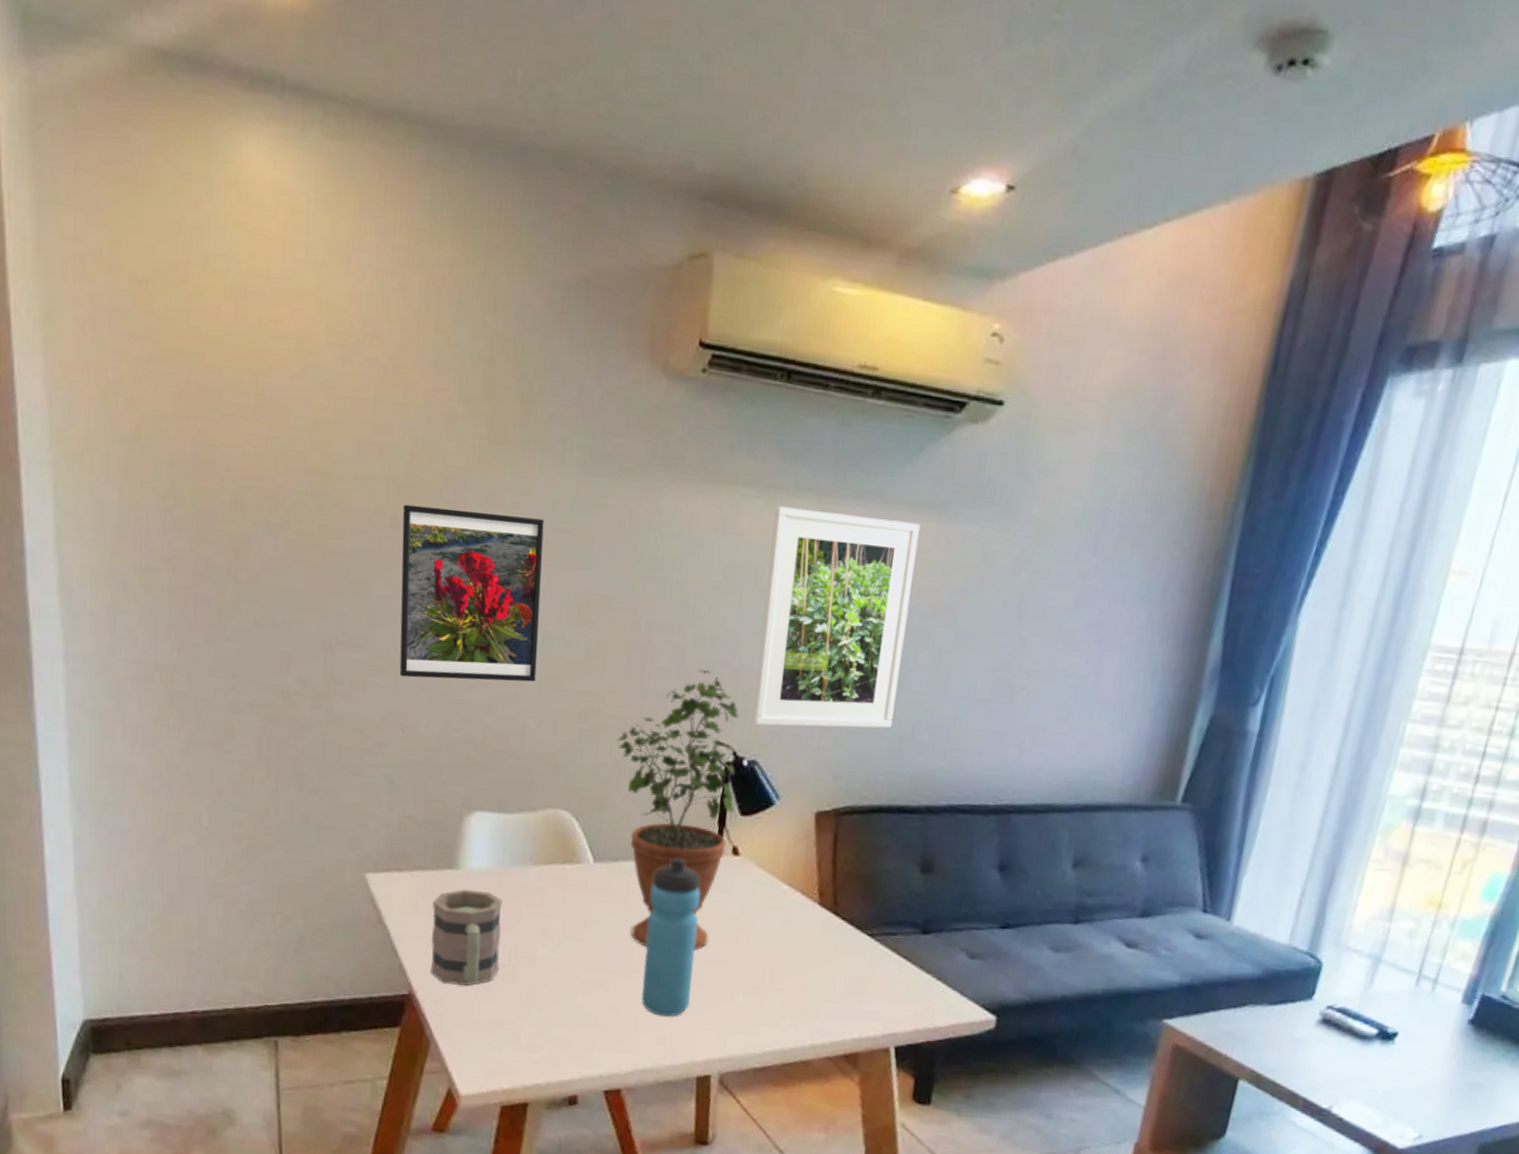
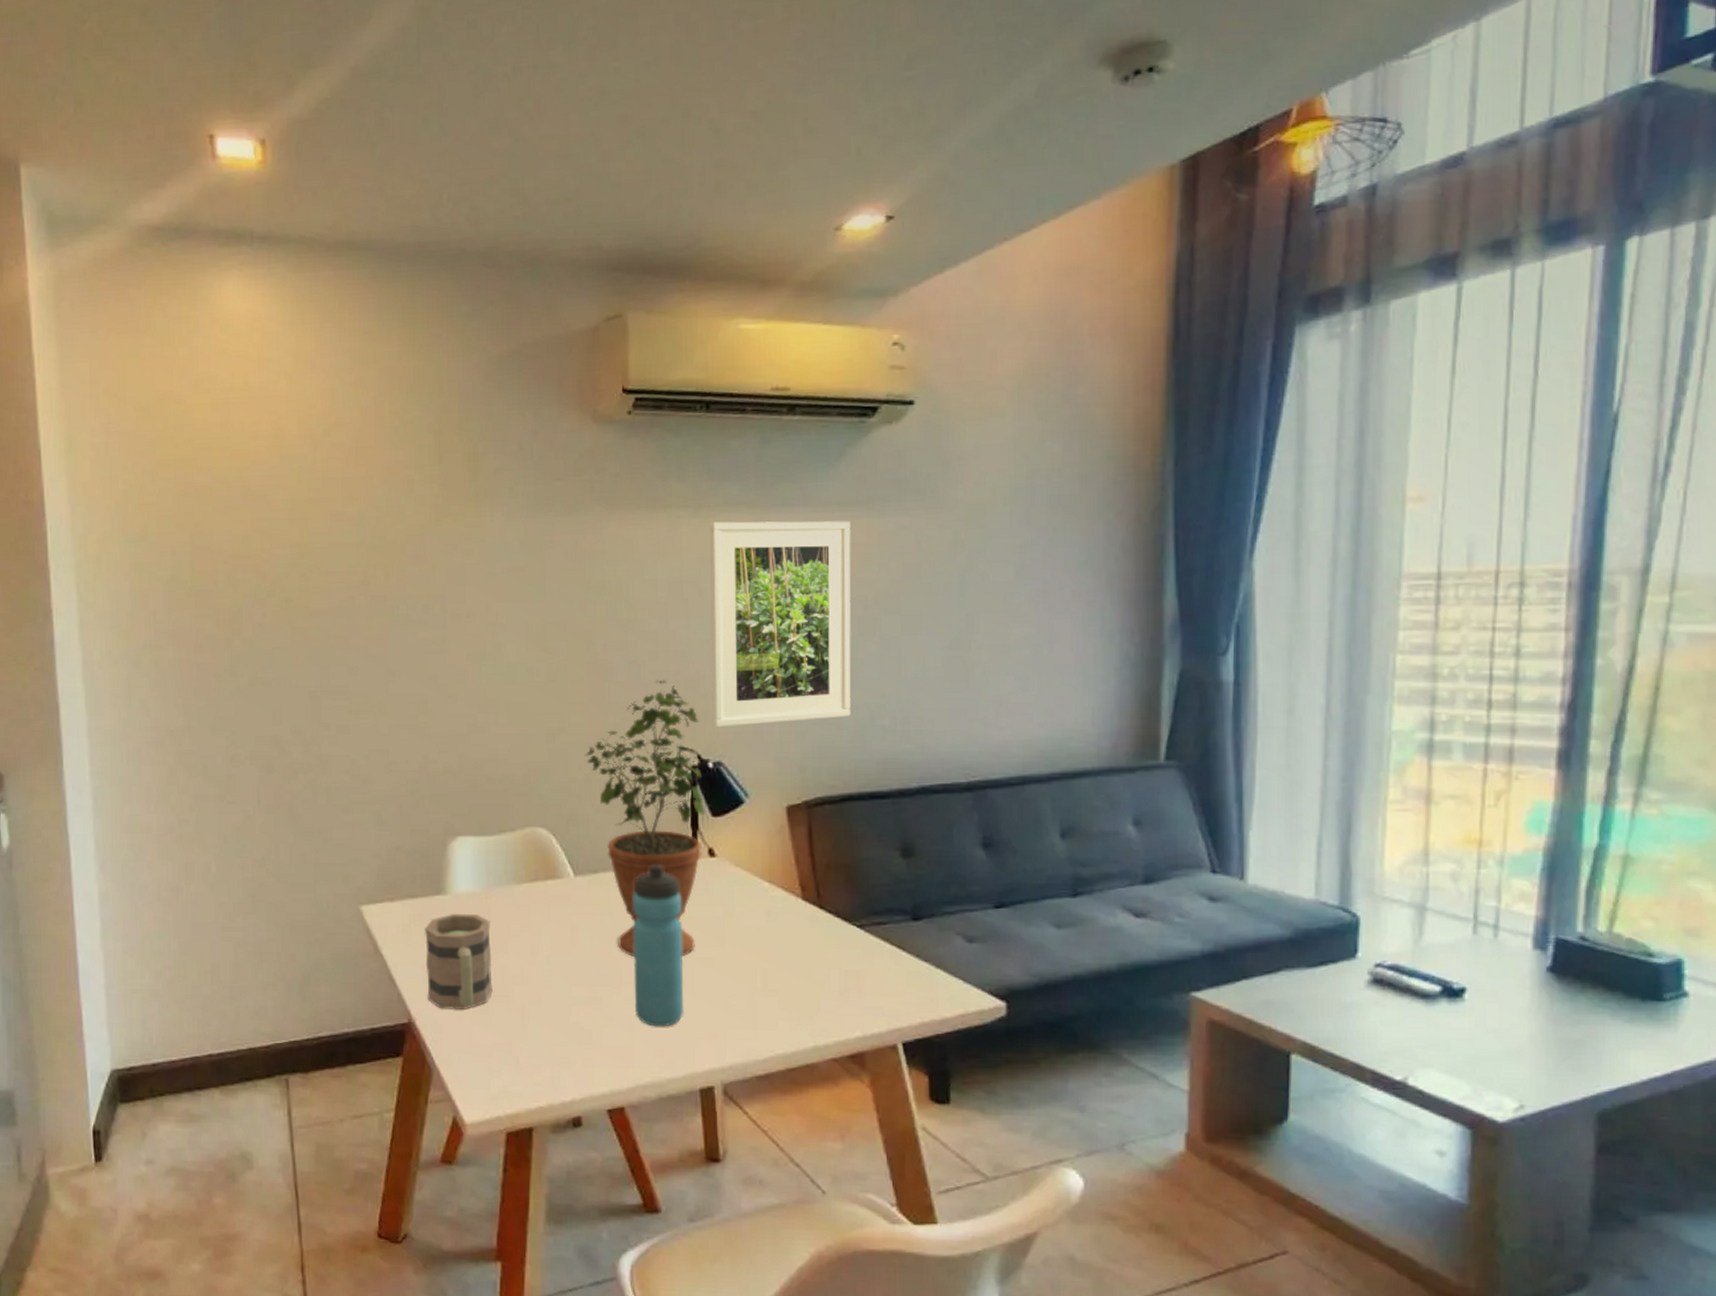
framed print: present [399,504,545,683] -> none [372,561,503,717]

